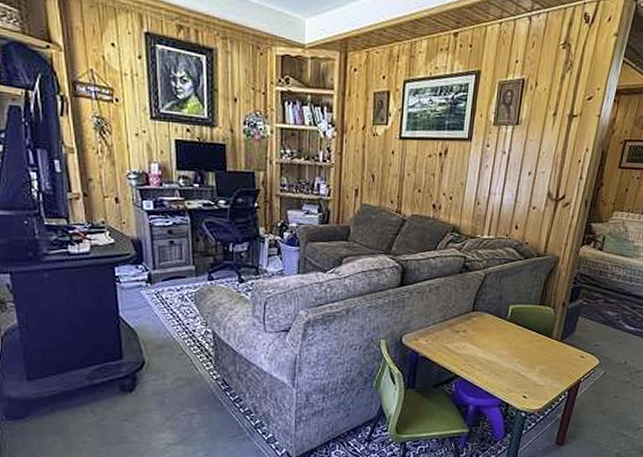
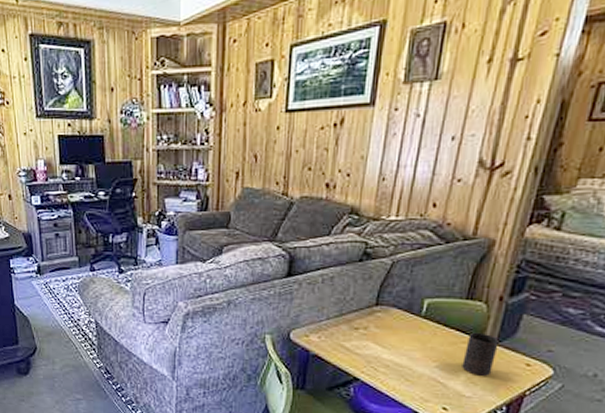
cup: none [537,332,563,367] -> present [462,332,499,376]

